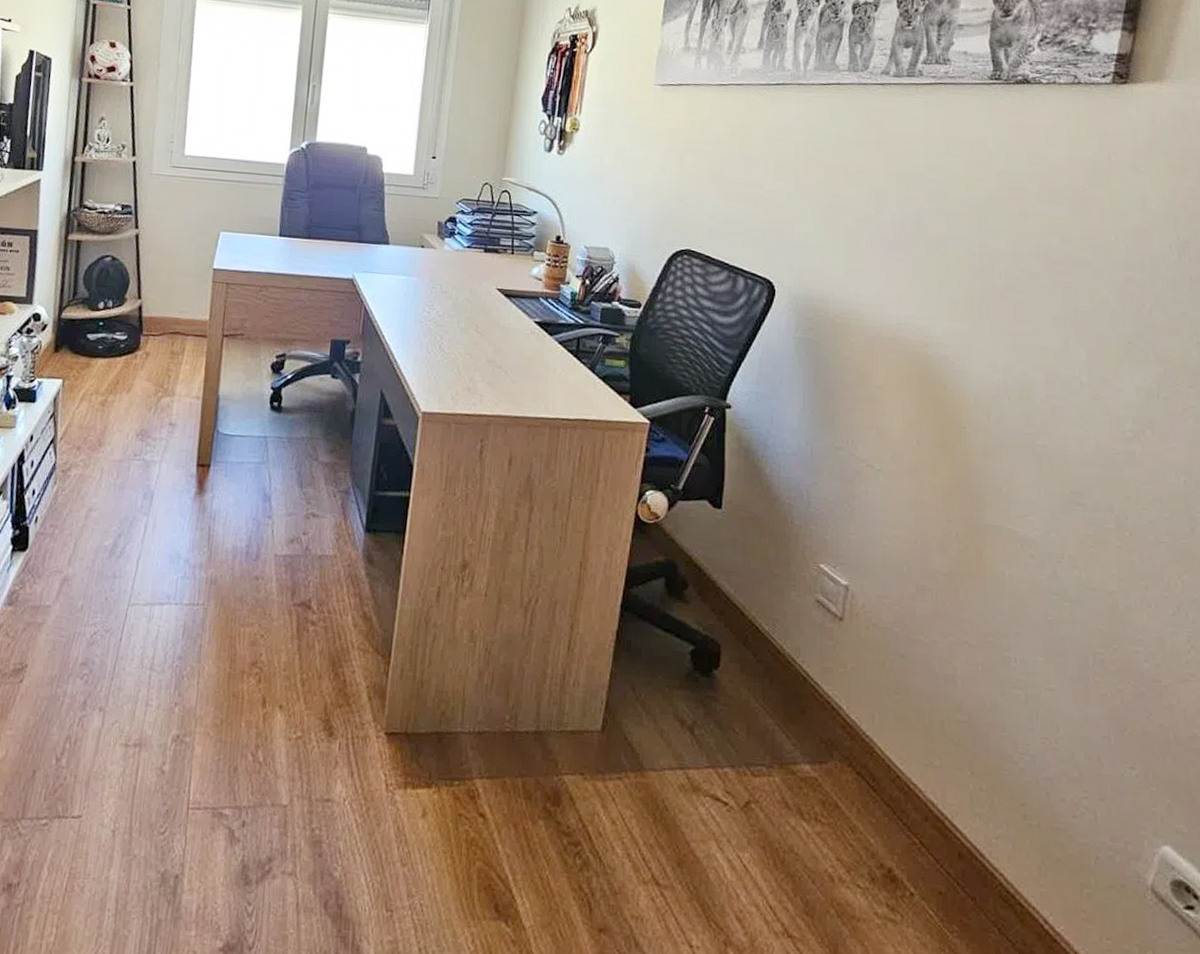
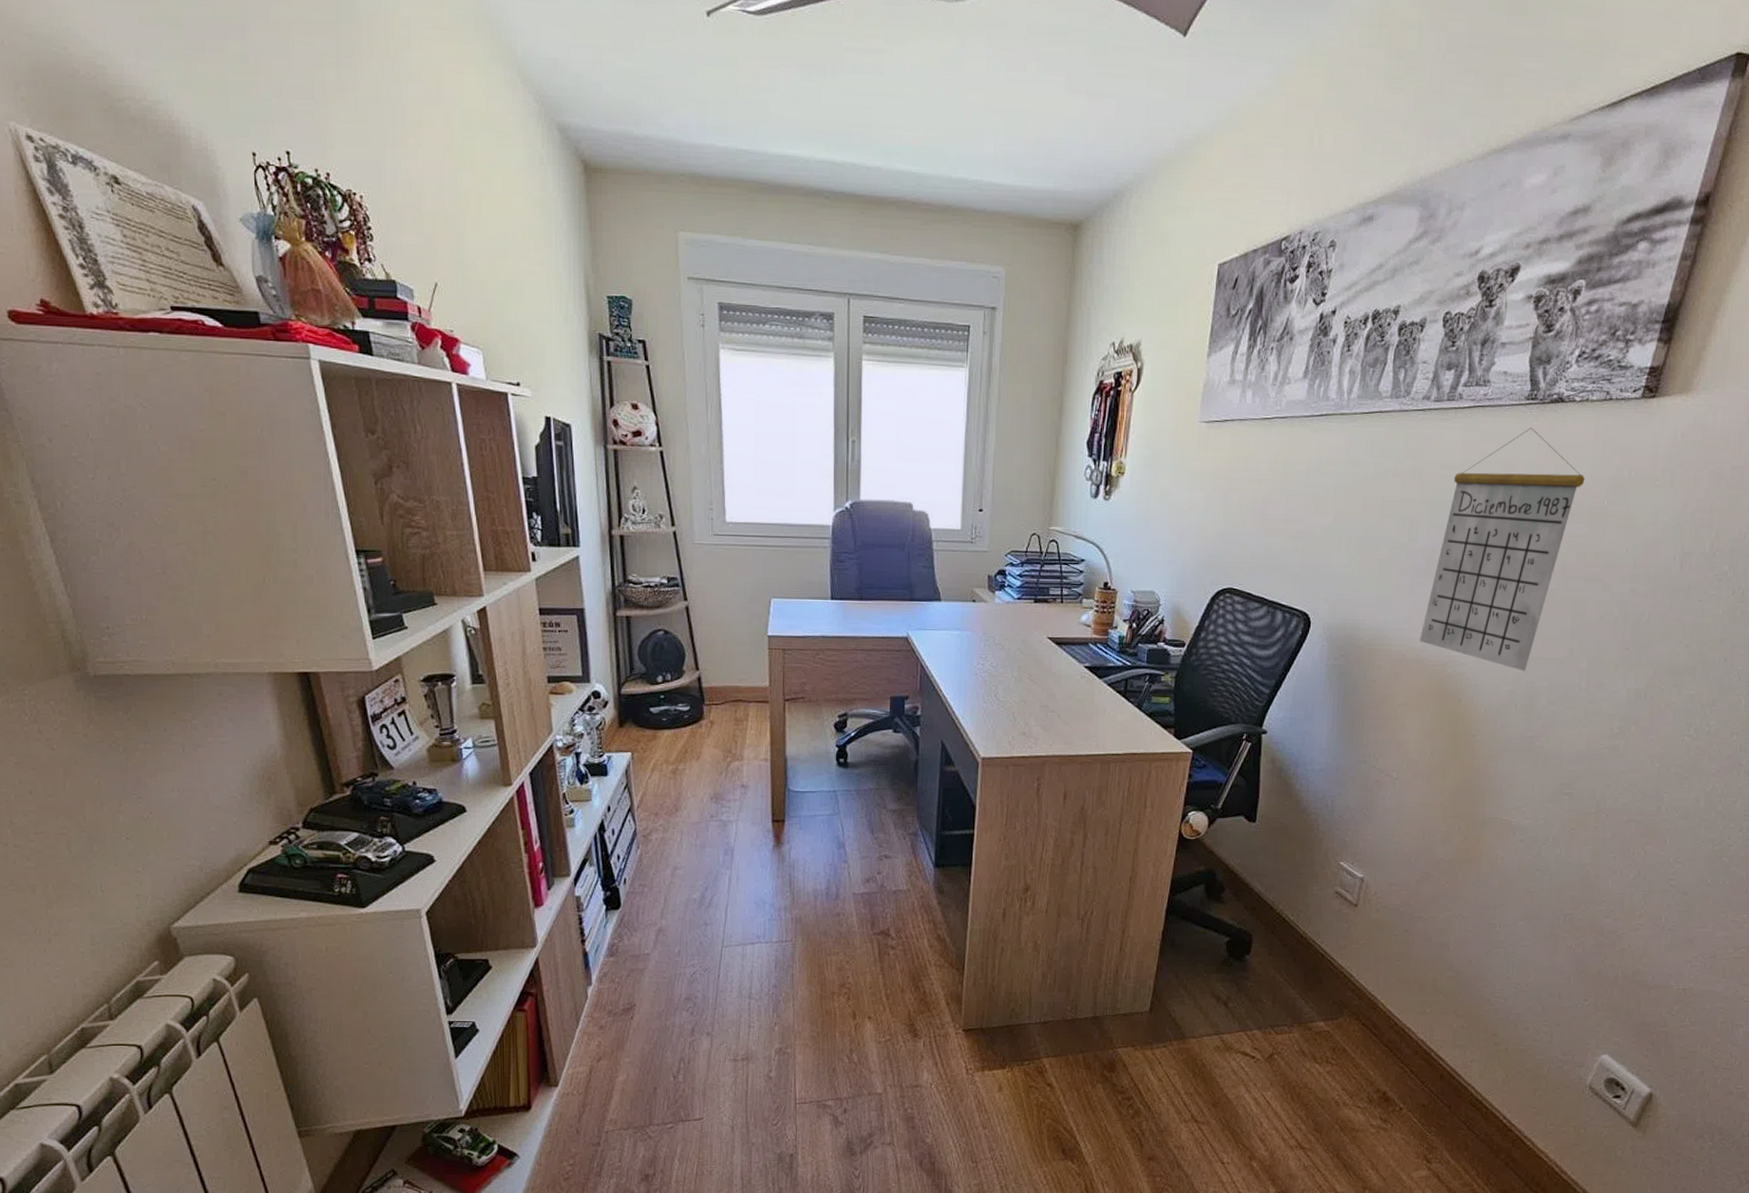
calendar: none [895,106,1061,359] -> present [1420,427,1585,671]

